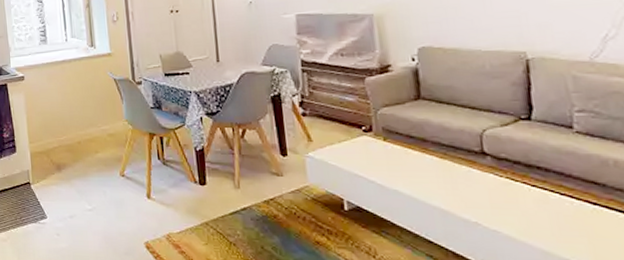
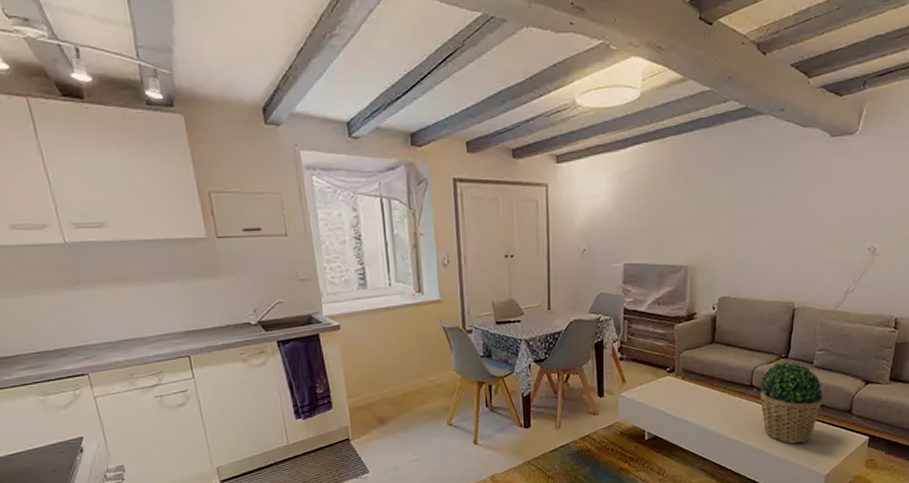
potted plant: none [495,124,600,234] -> present [760,361,823,444]

